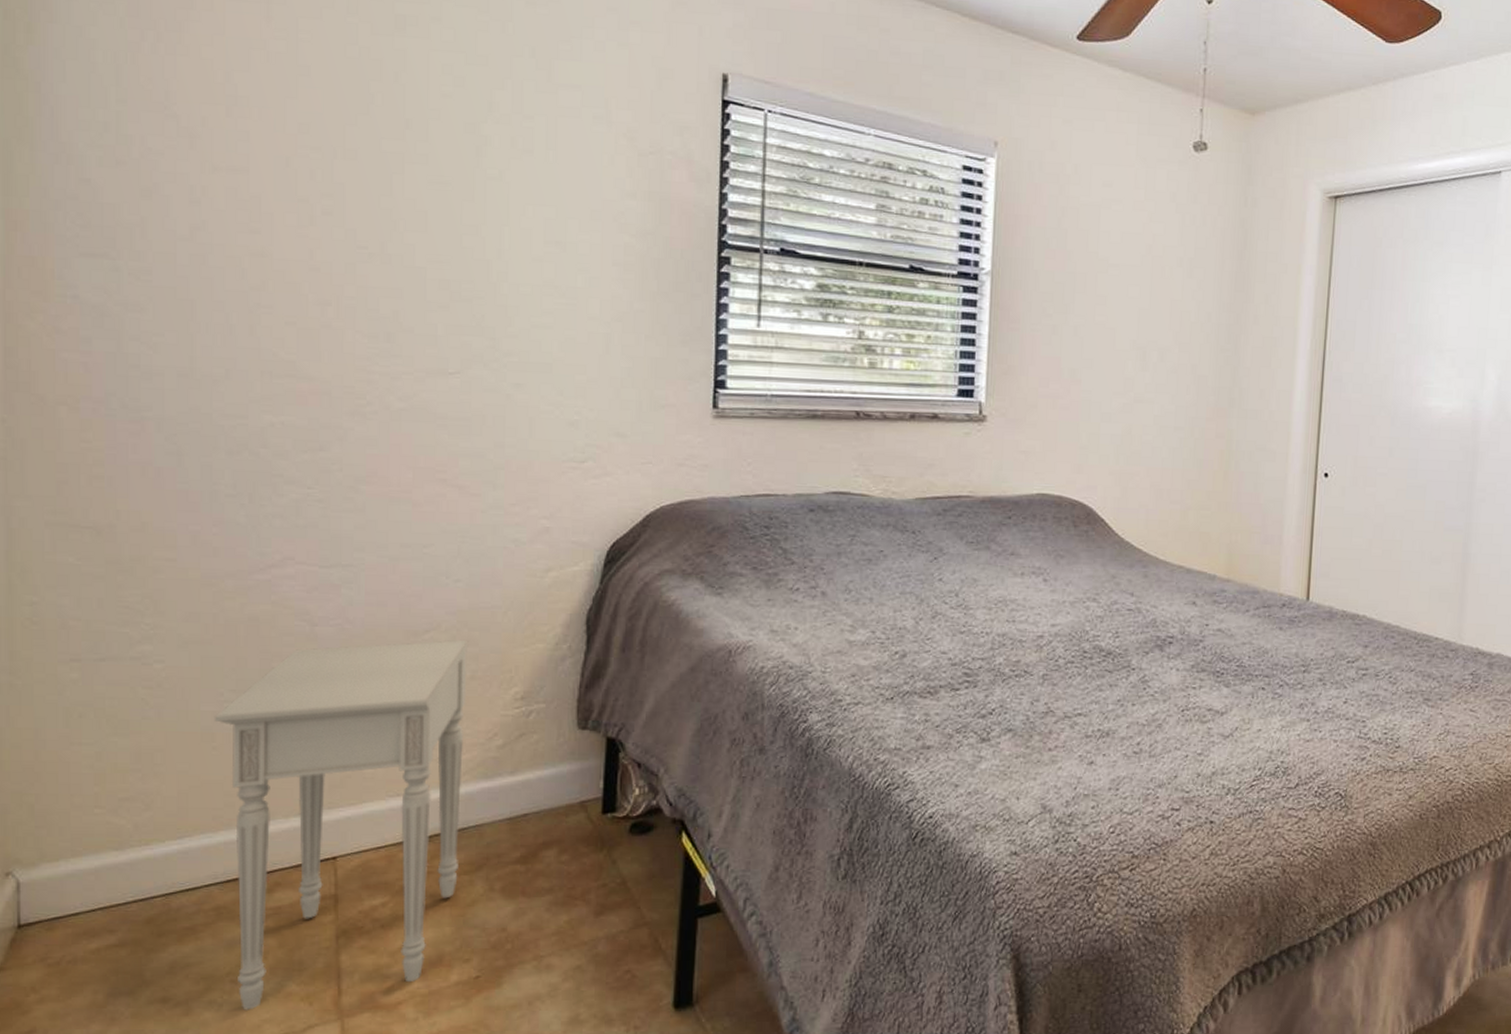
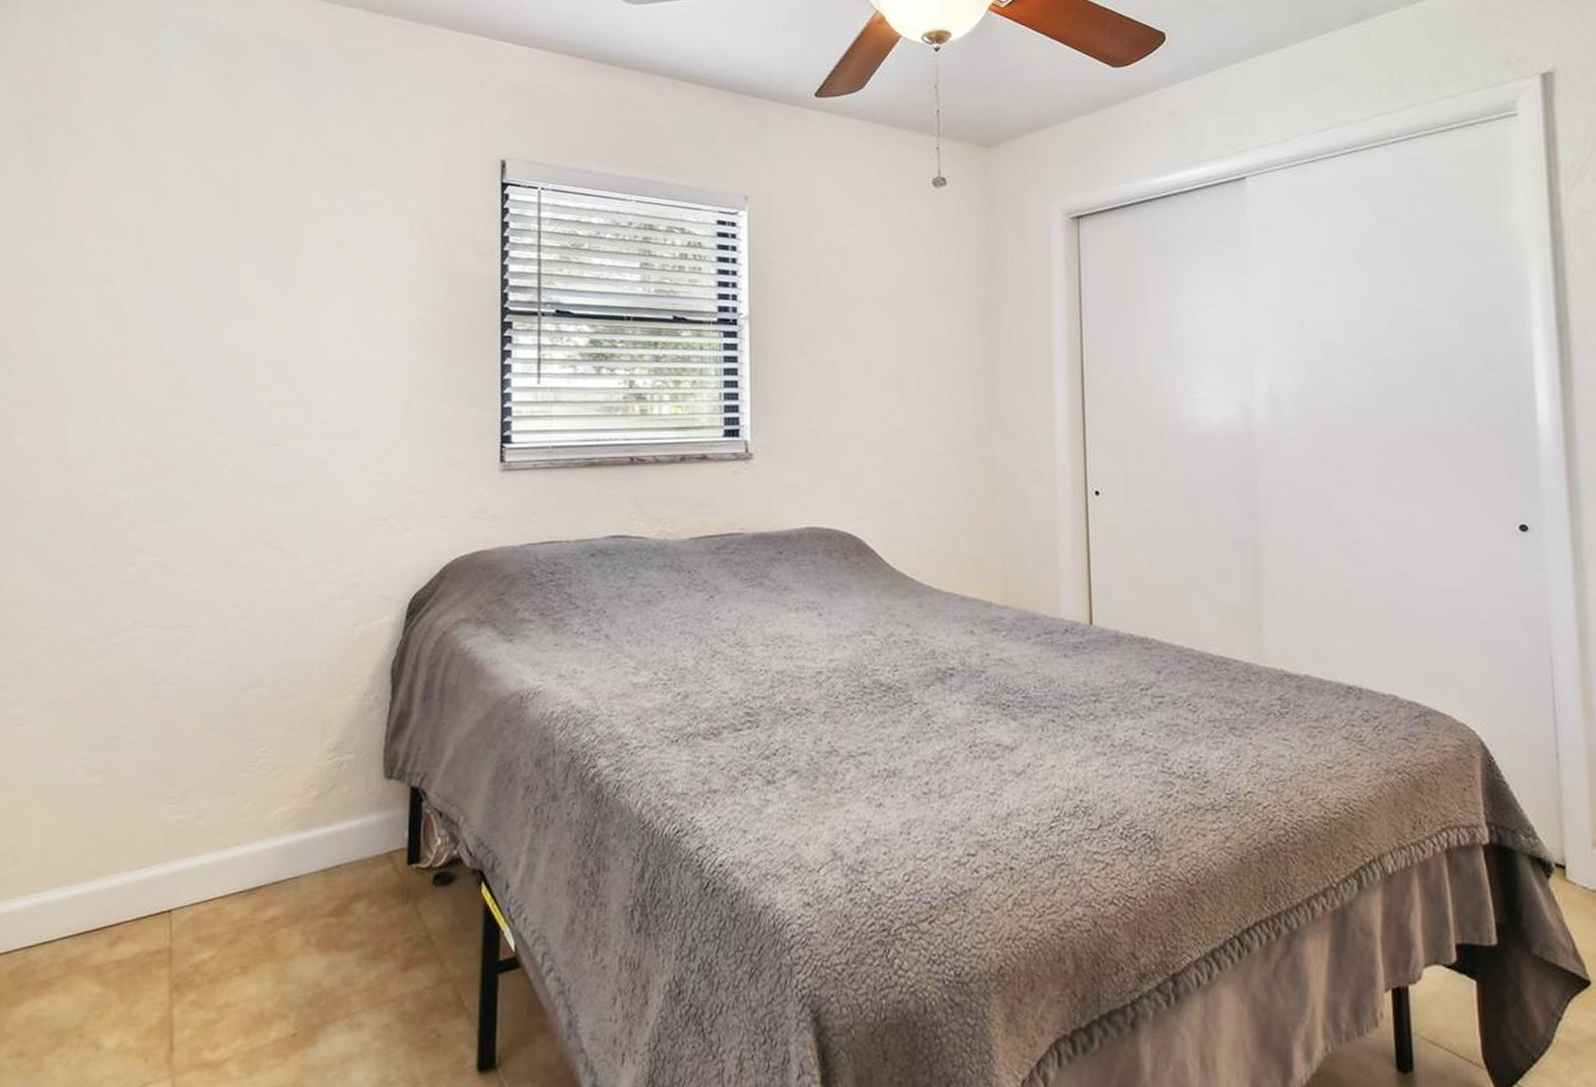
nightstand: present [214,640,469,1010] -> none [72,693,288,1066]

